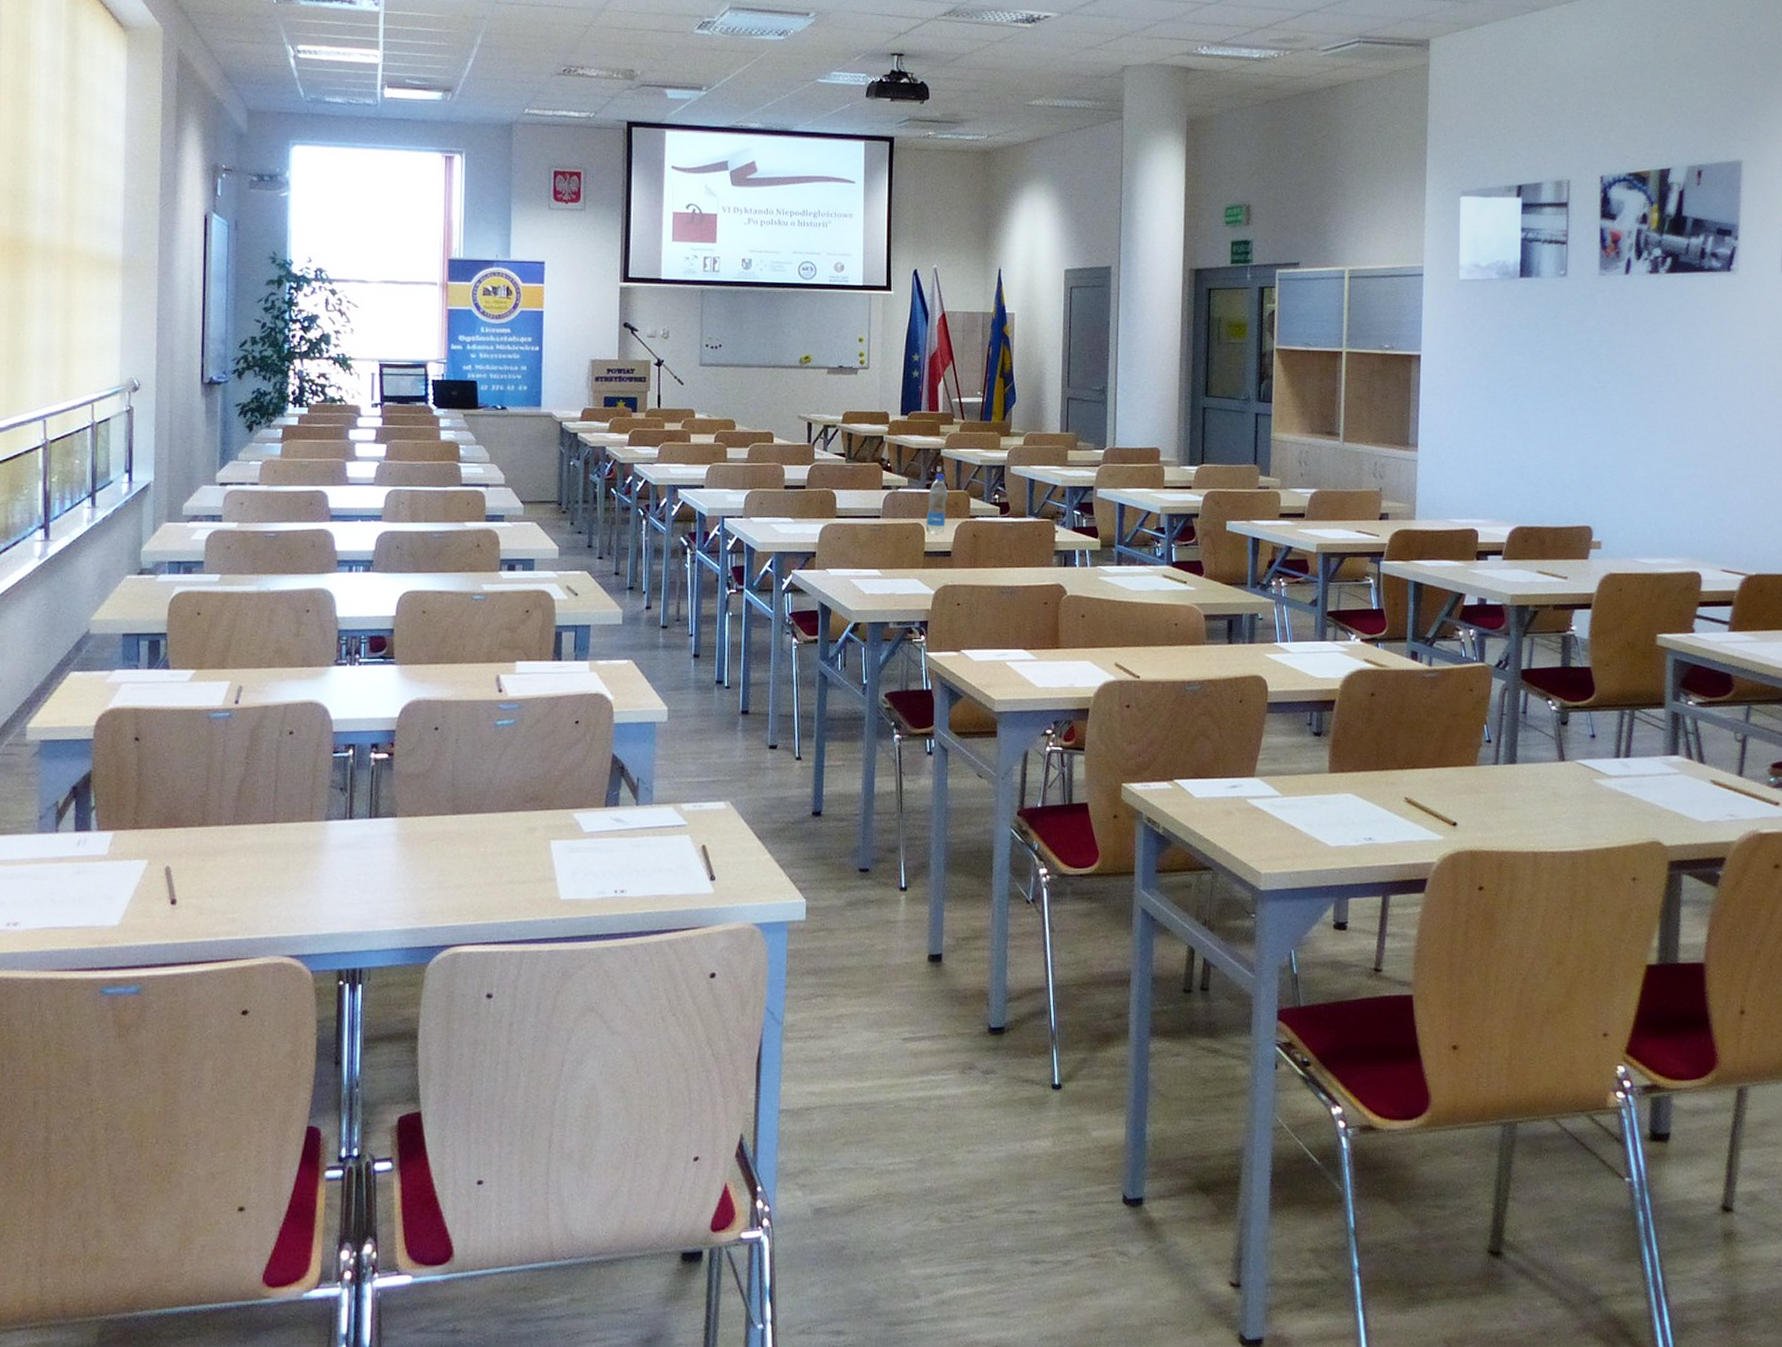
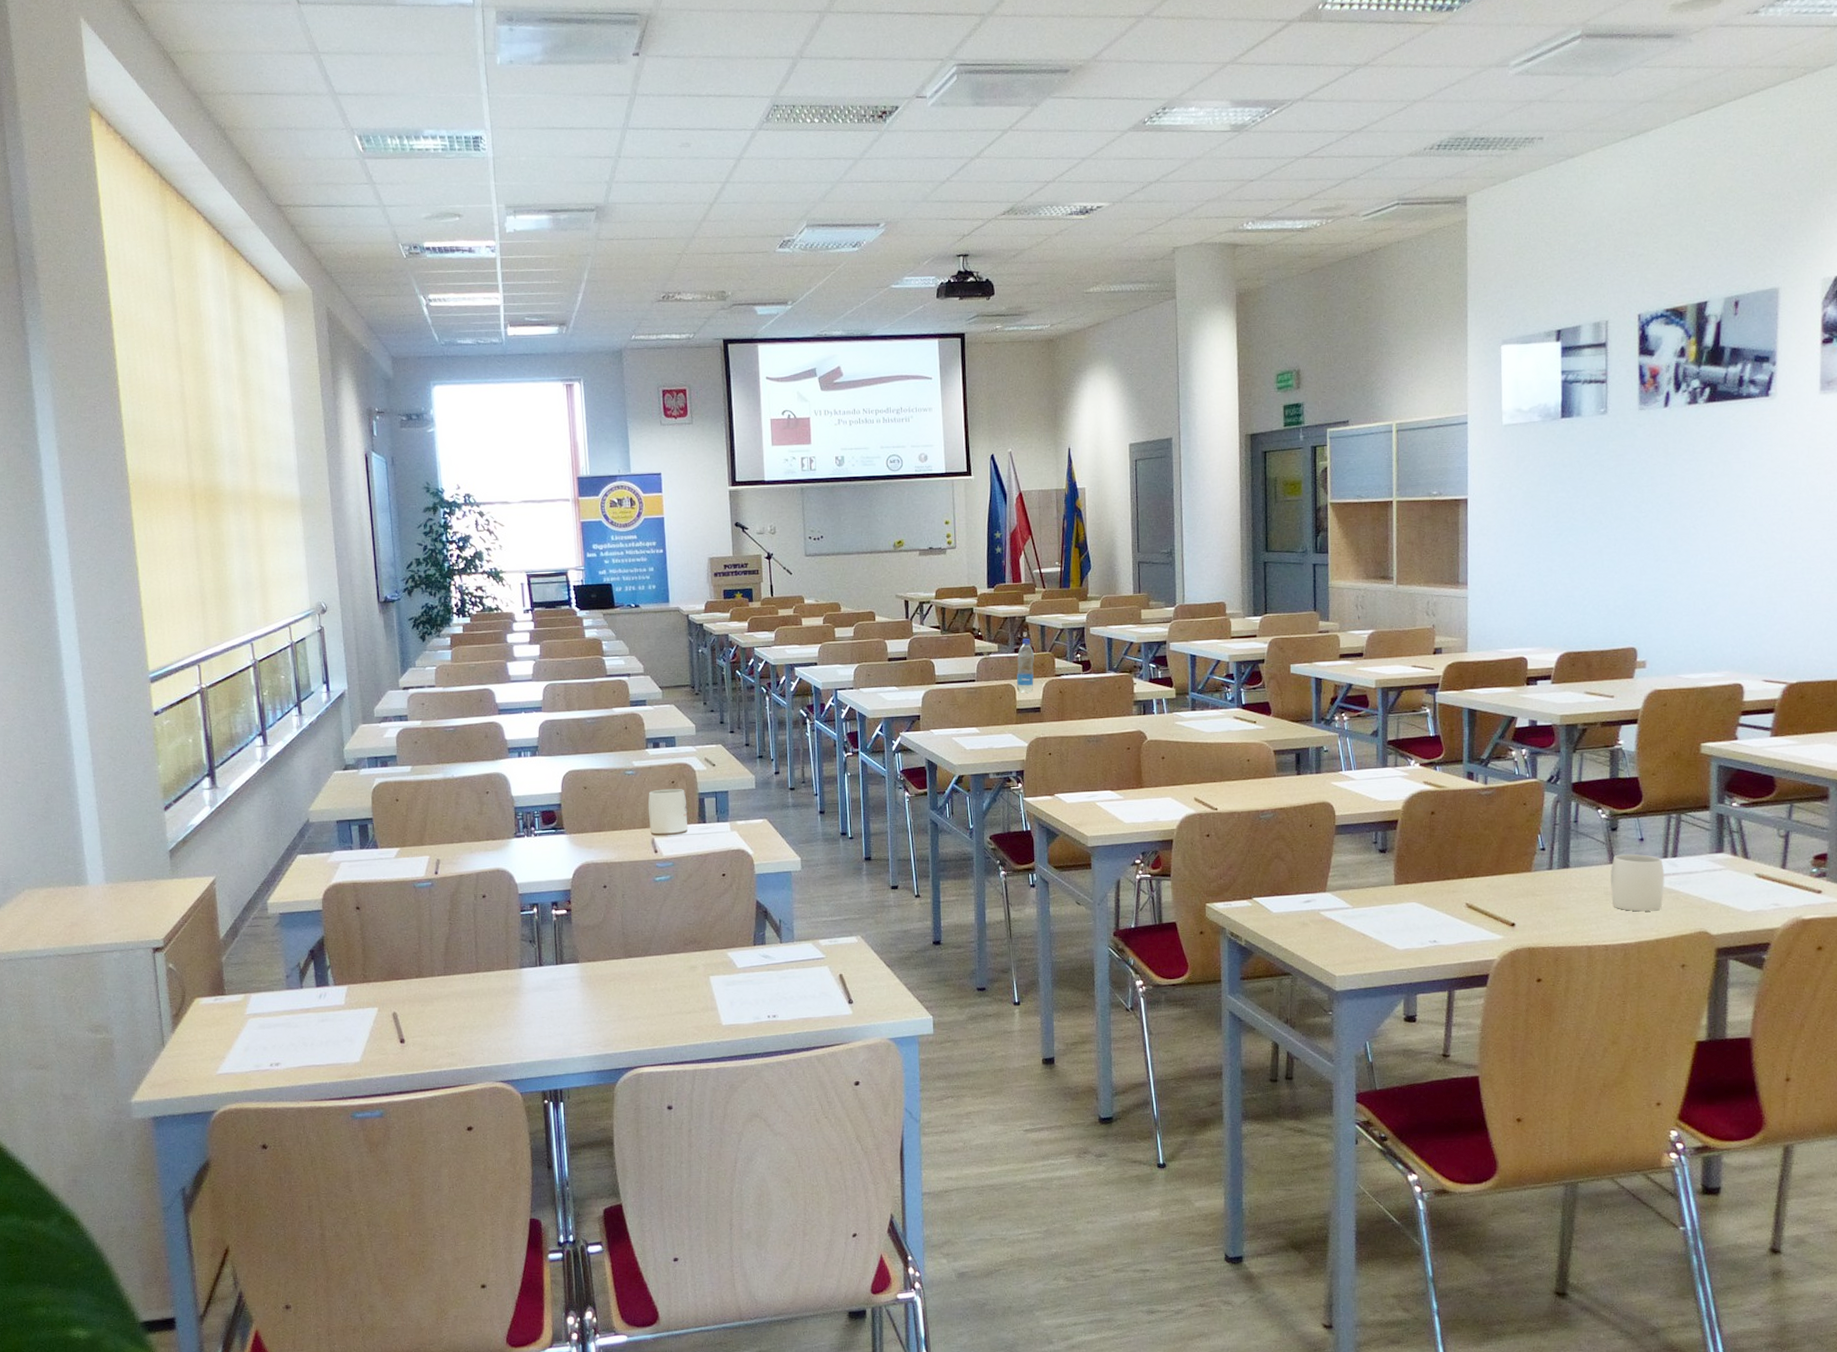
mug: none [495,618,542,674] -> present [647,788,688,837]
mug: none [1560,751,1616,816] -> present [1610,854,1665,912]

